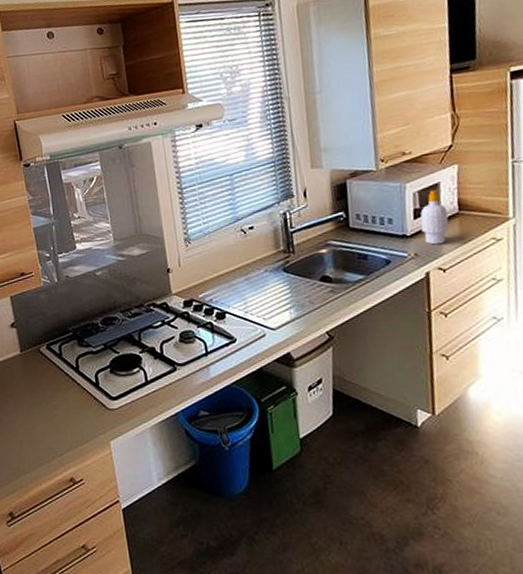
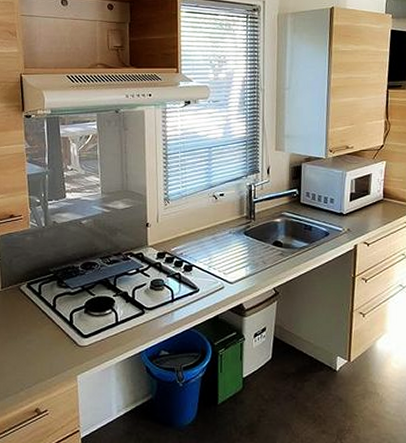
soap bottle: present [420,189,449,245] -> none [354,179,375,223]

